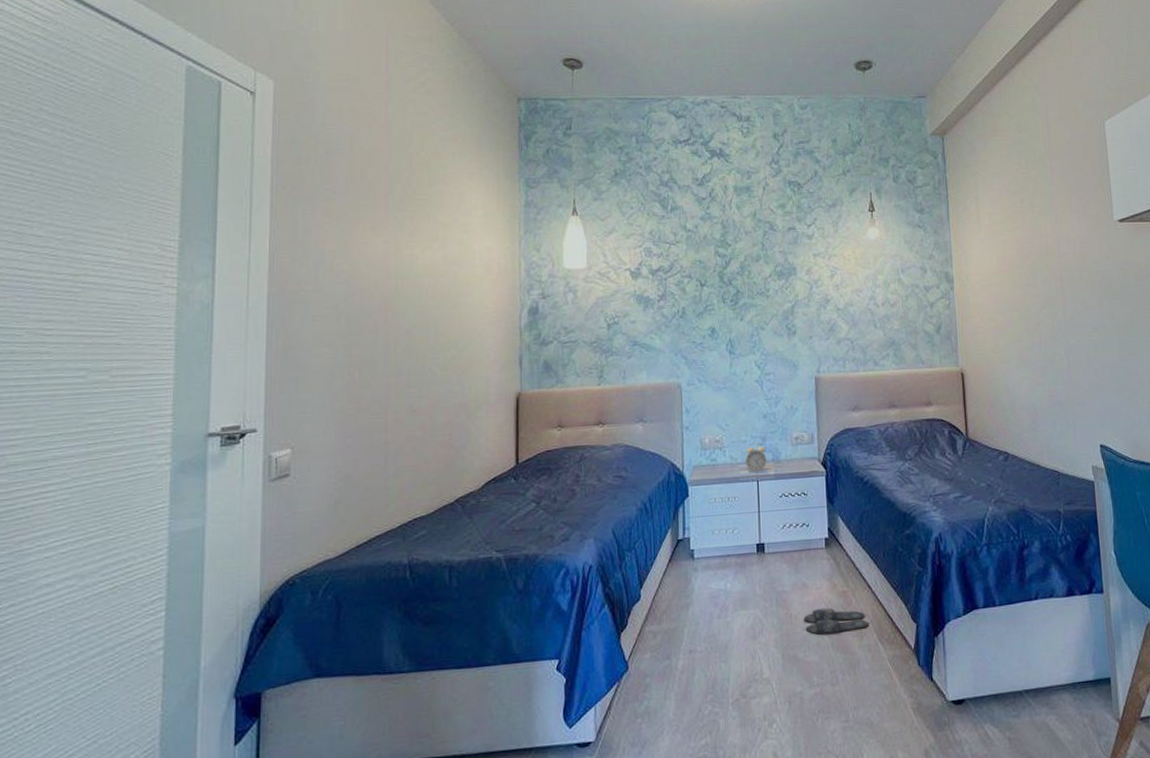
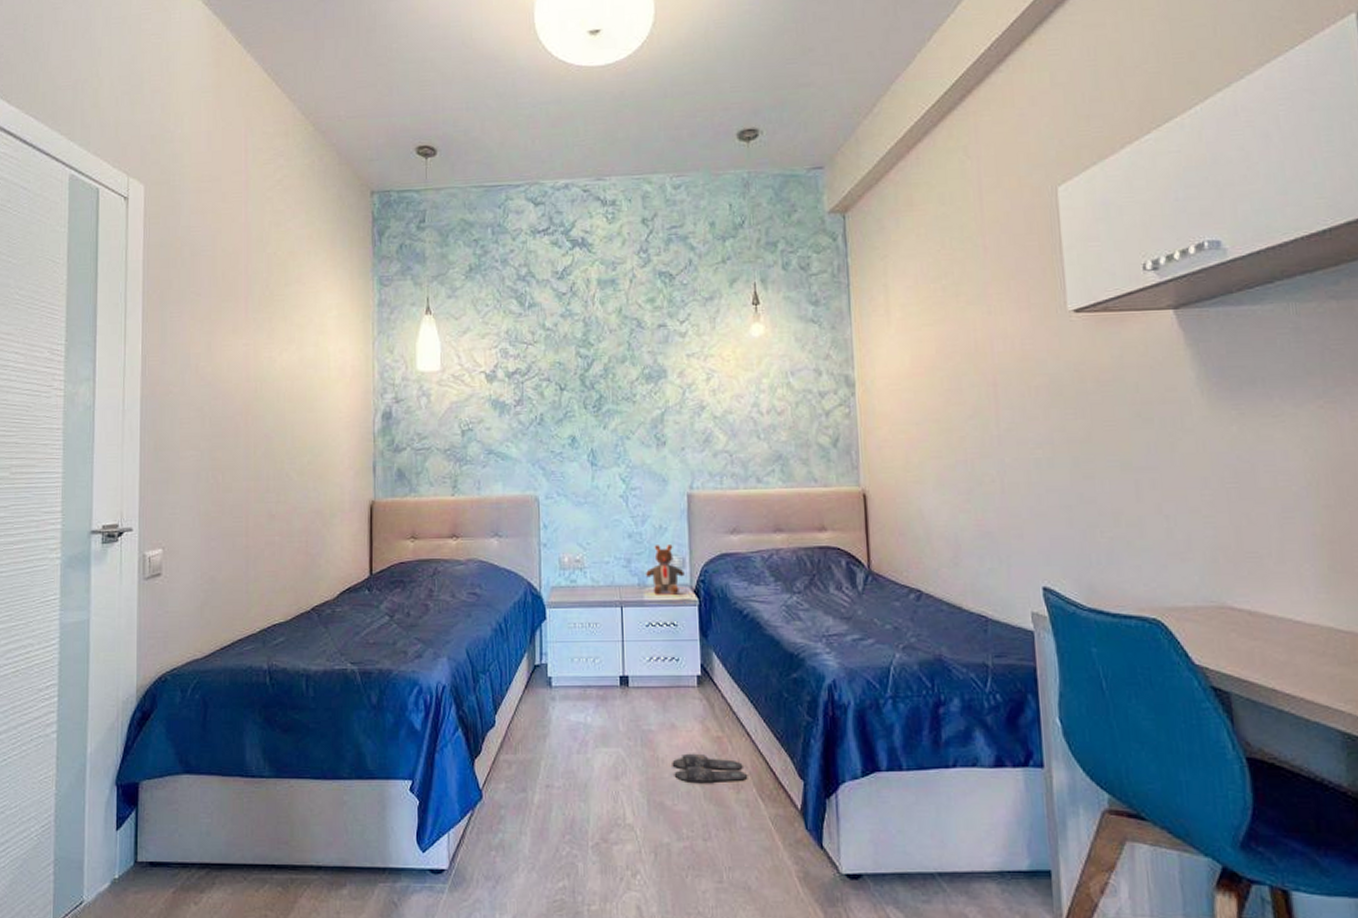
alarm clock: present [746,443,767,473] -> none [608,565,632,597]
teddy bear: none [778,423,813,469] -> present [645,545,685,595]

